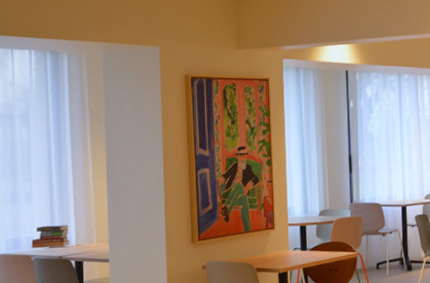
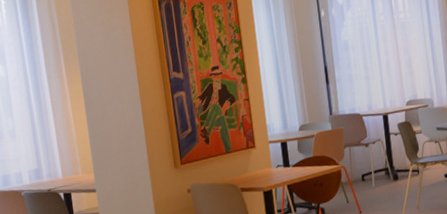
books: present [31,225,70,249] -> none [19,158,57,184]

